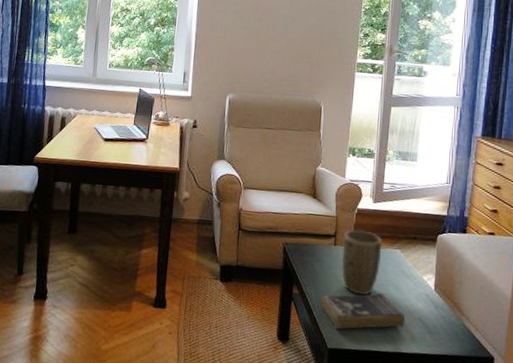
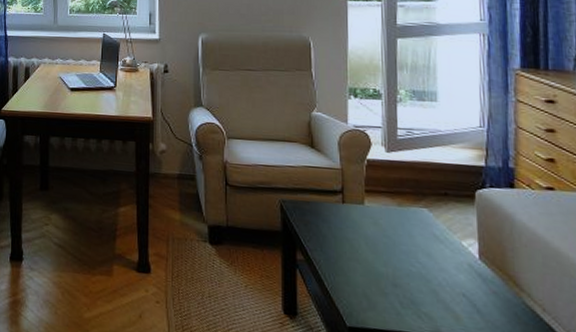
book: present [320,293,406,330] -> none [332,261,445,305]
plant pot: present [341,229,382,295] -> none [353,184,403,264]

